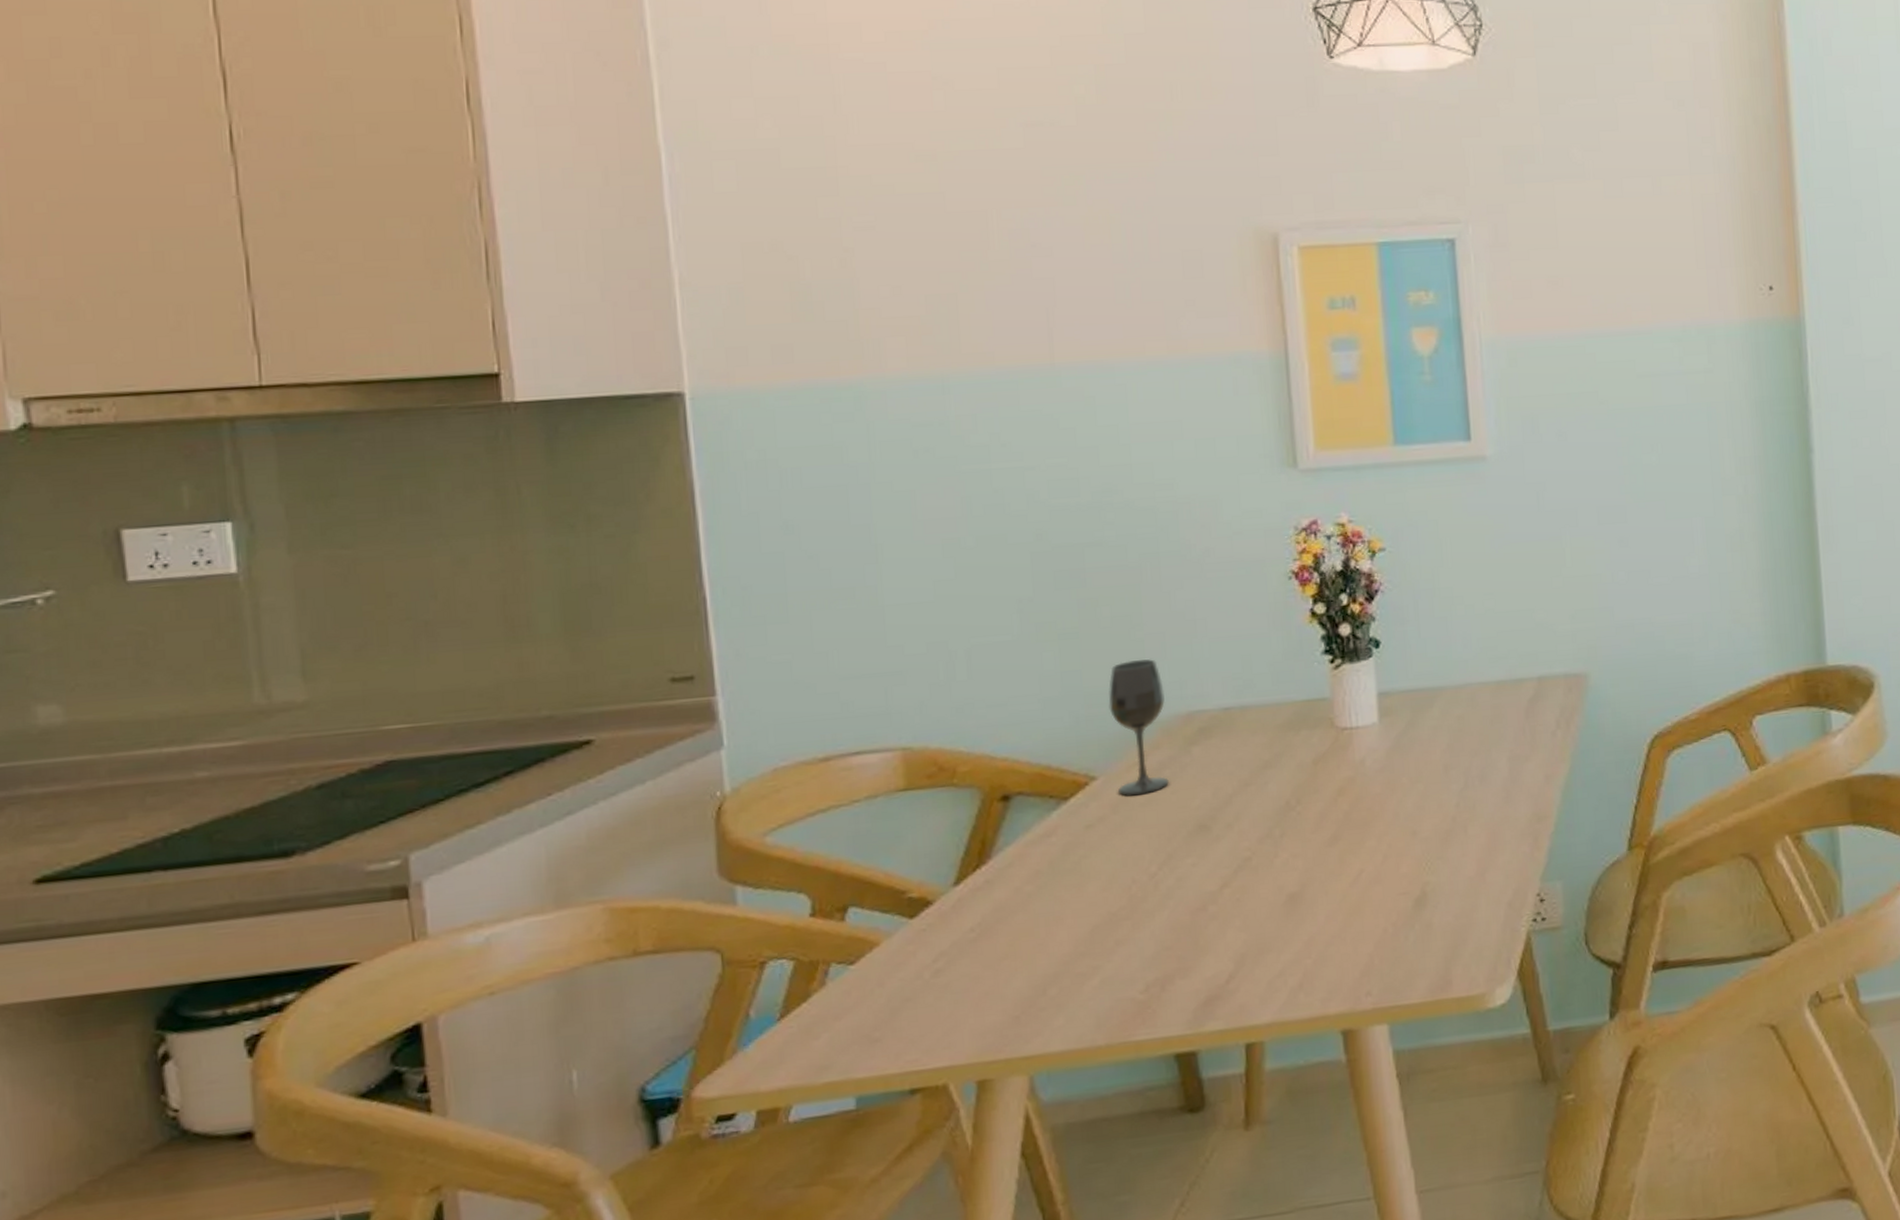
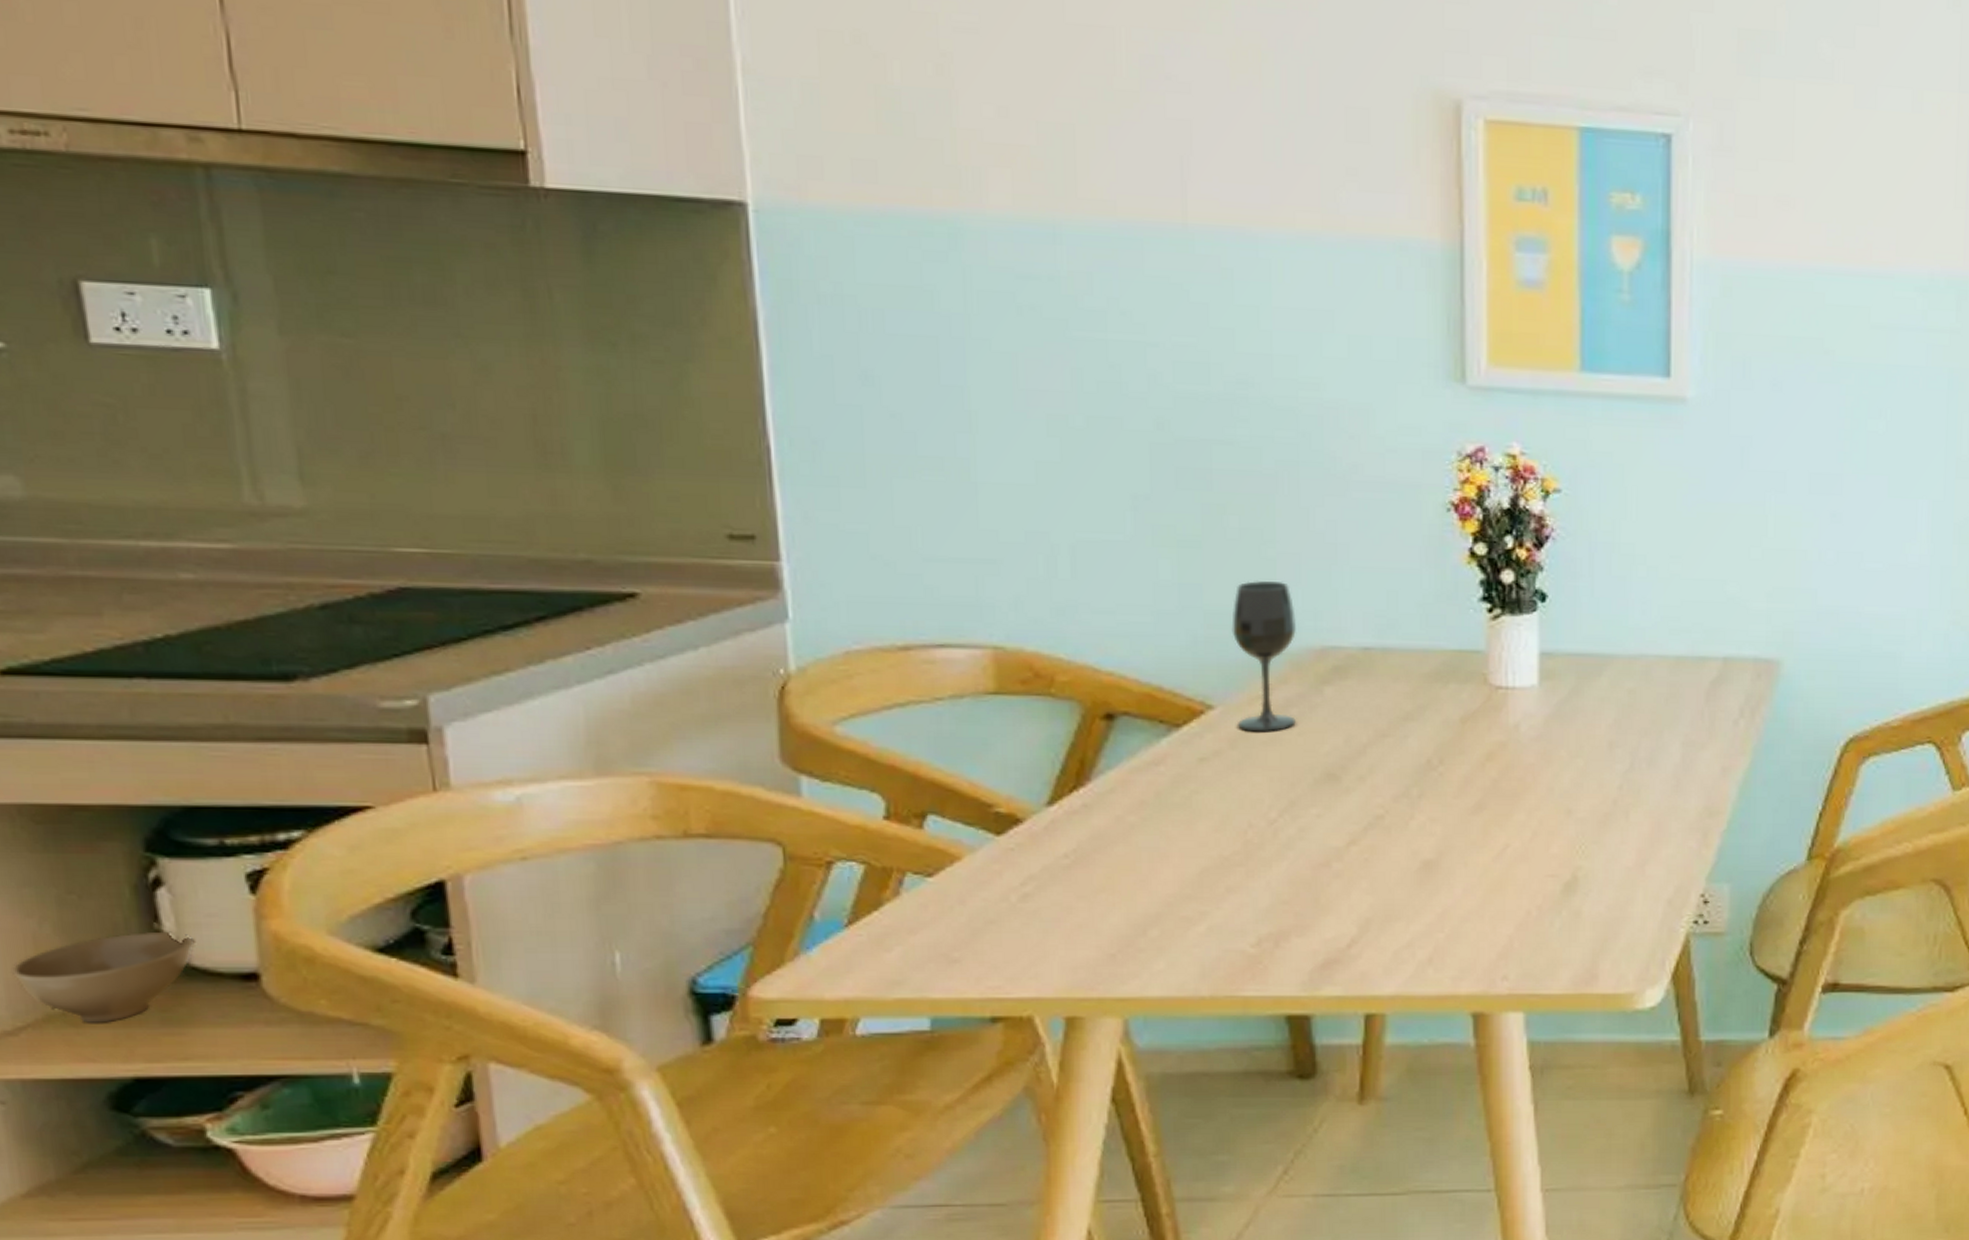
bowl: none [32,1103,196,1199] -> present [12,932,193,1023]

